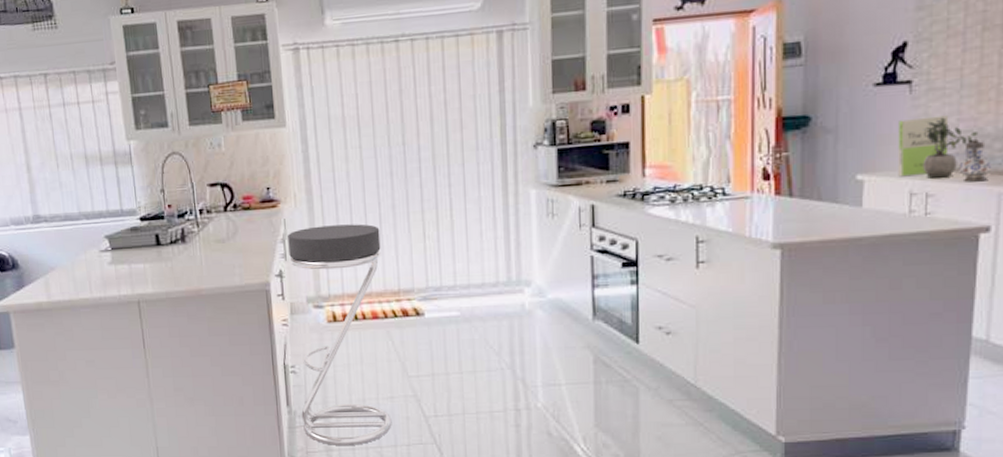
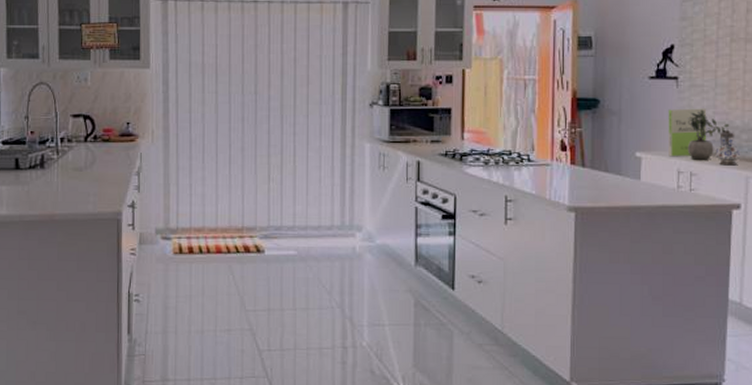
bar stool: present [288,224,392,445] -> none [141,162,229,376]

